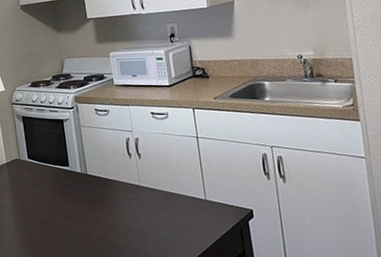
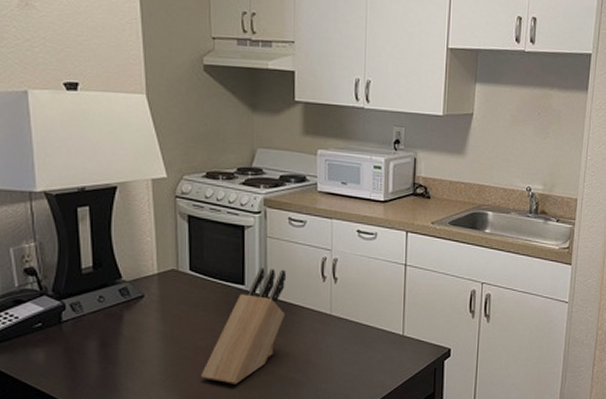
knife block: none [46,151,103,249] -> present [201,267,287,384]

